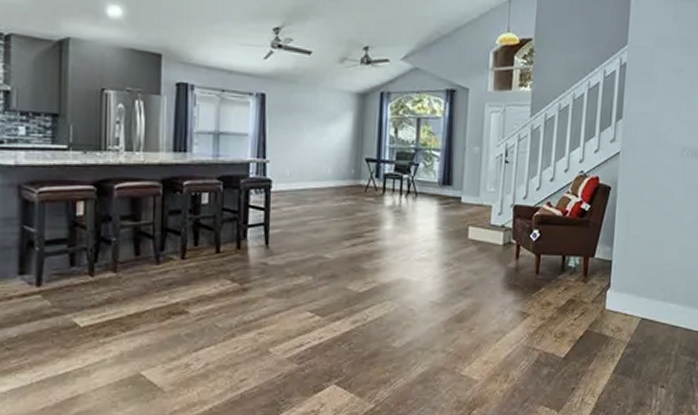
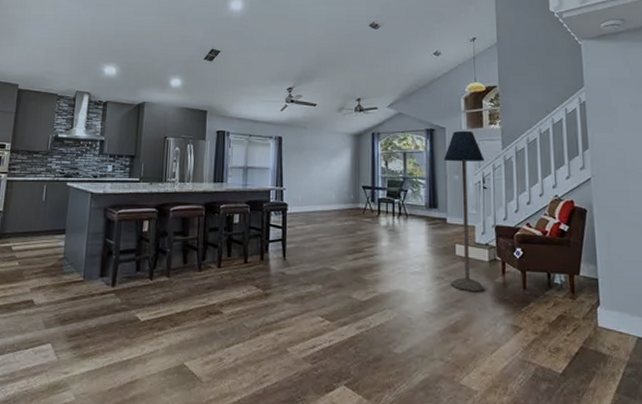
floor lamp: none [459,92,510,279] -> present [443,130,485,292]

